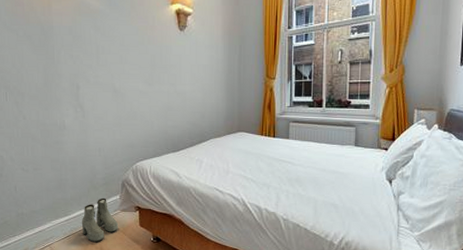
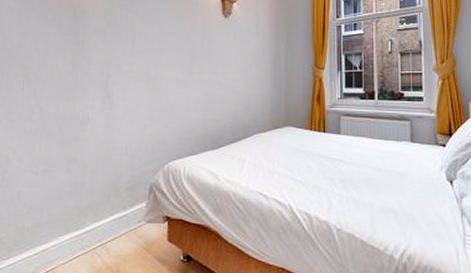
boots: present [81,198,118,242] -> none [96,206,141,263]

